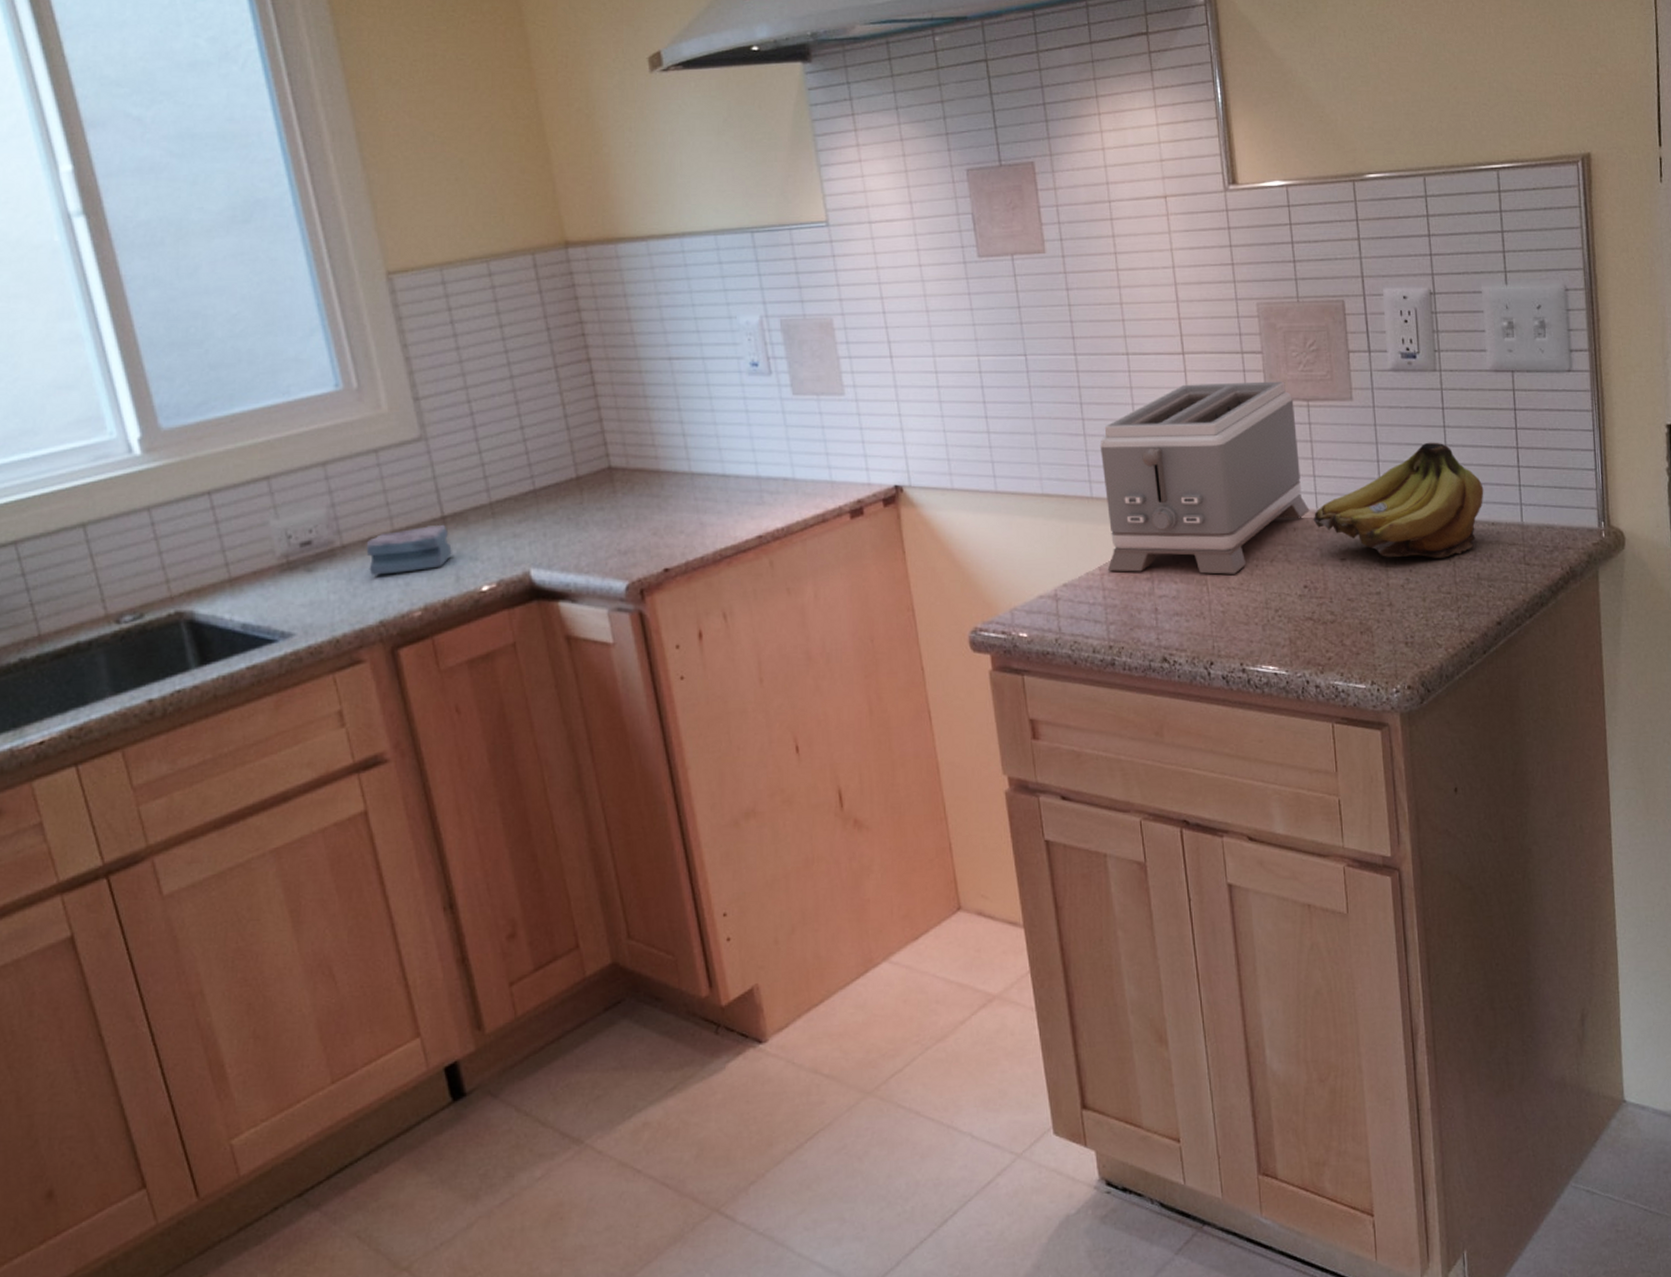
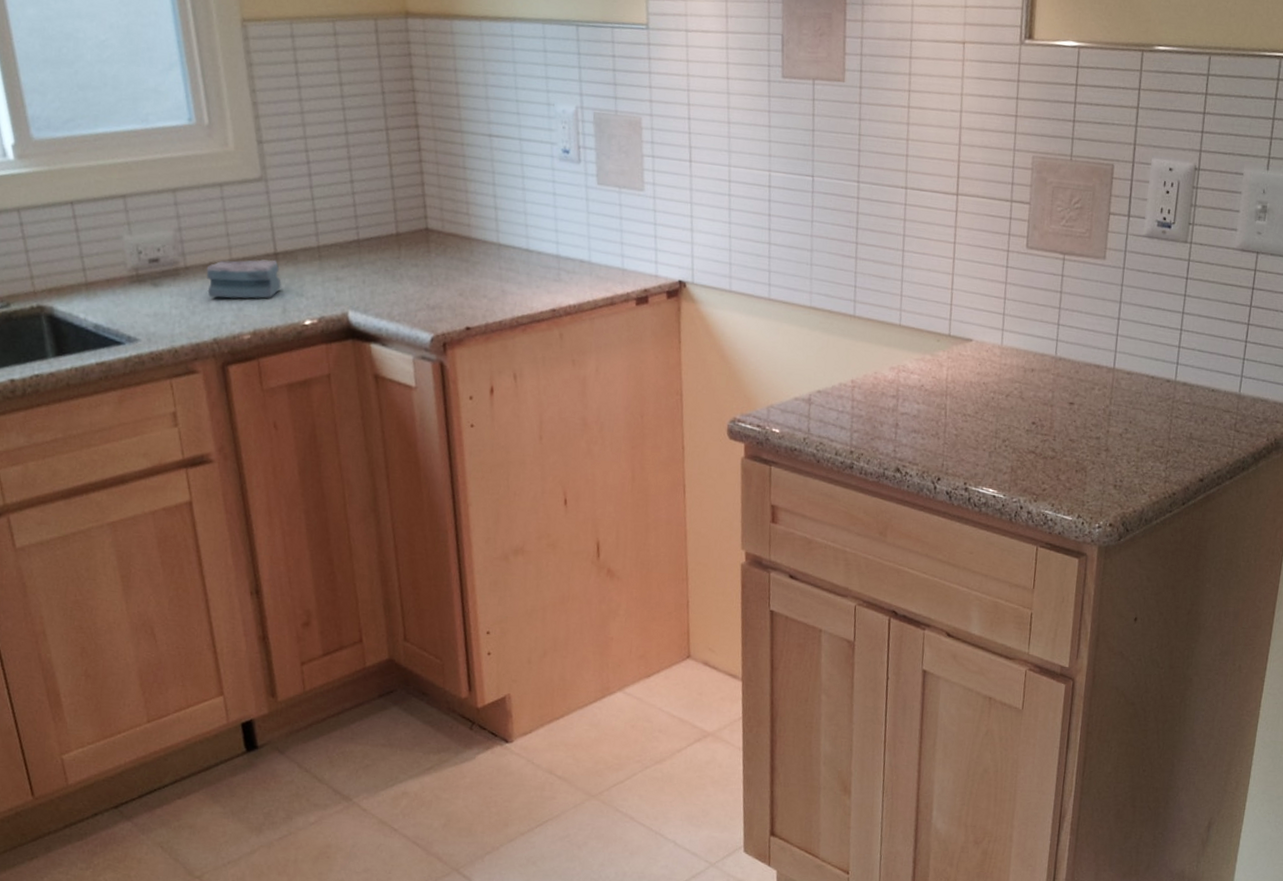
toaster: present [1099,381,1310,575] -> none [858,223,1052,403]
fruit: present [1313,442,1484,558] -> none [1050,307,1211,415]

